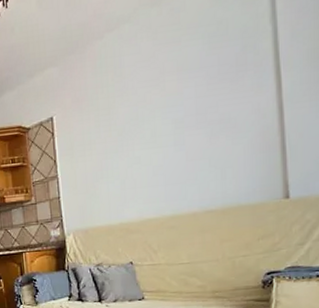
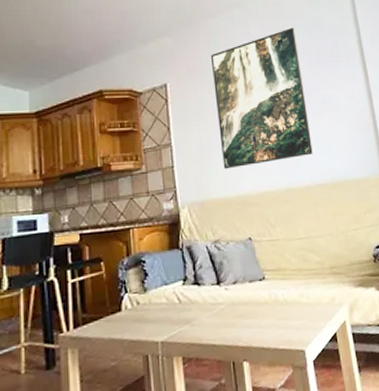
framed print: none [96,36,203,198] -> present [210,27,313,170]

